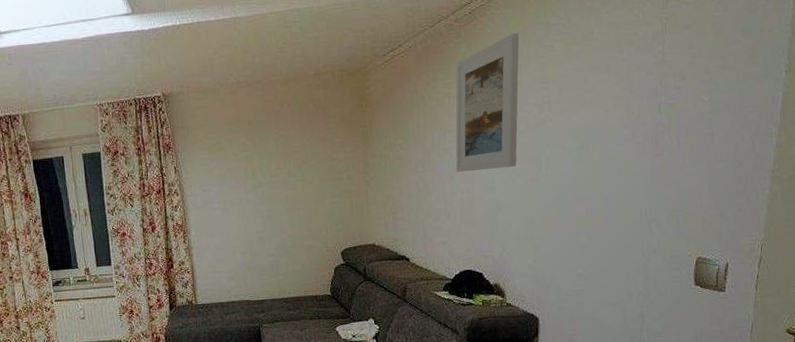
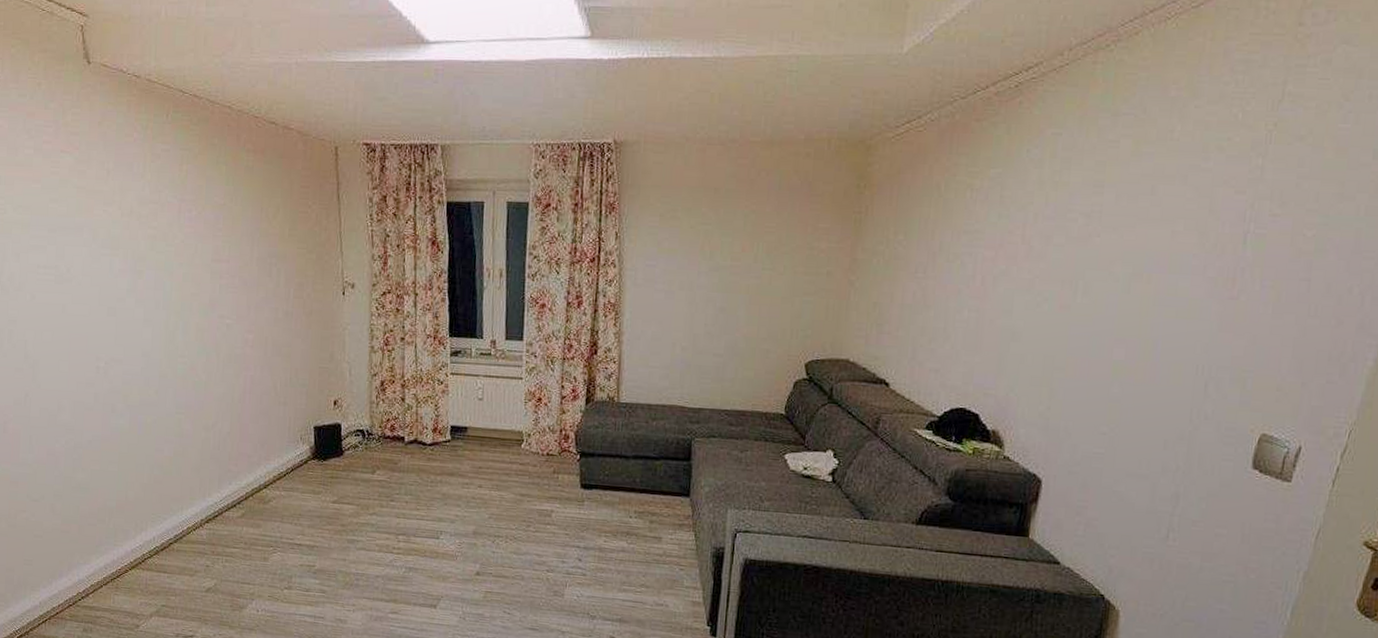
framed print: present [456,32,519,173] -> none [966,118,1075,288]

